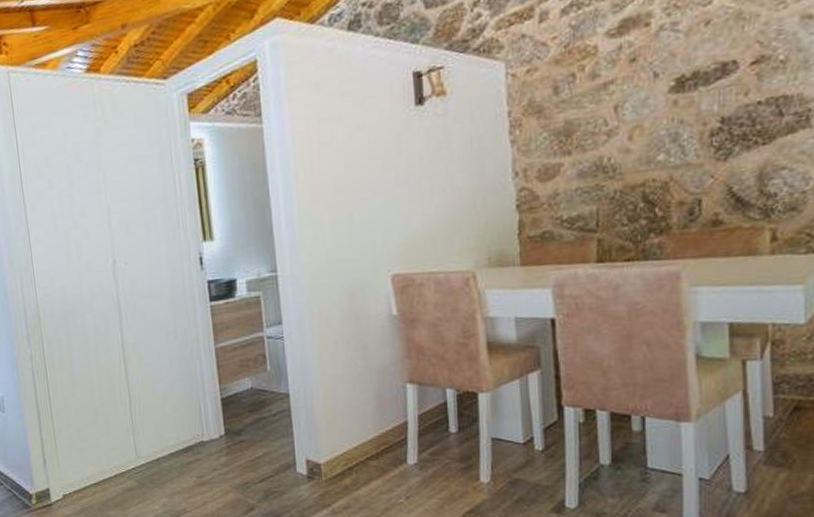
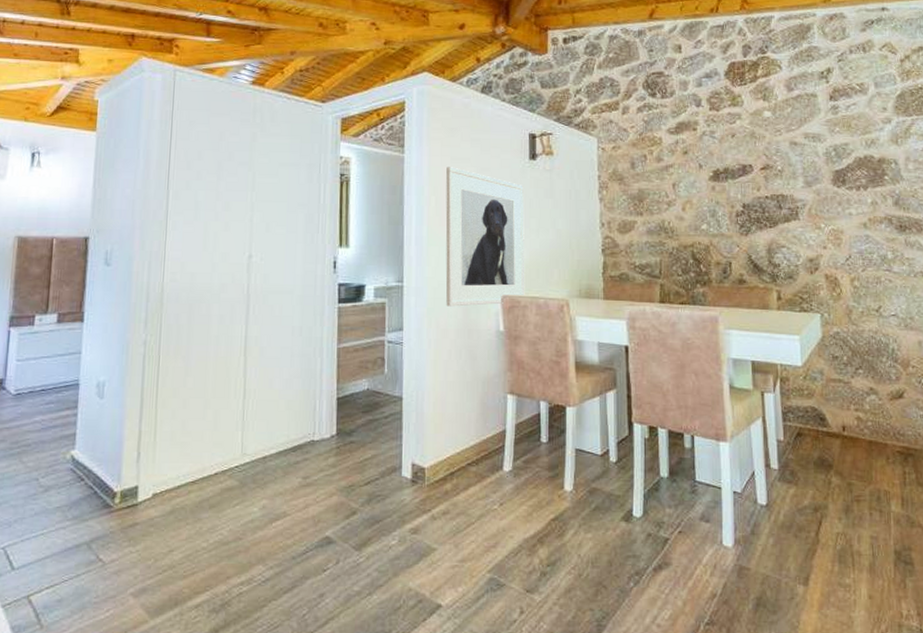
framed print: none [313,130,420,294] -> present [445,167,525,307]

